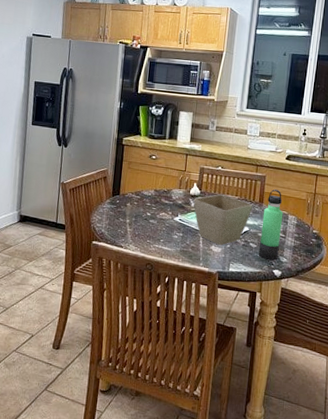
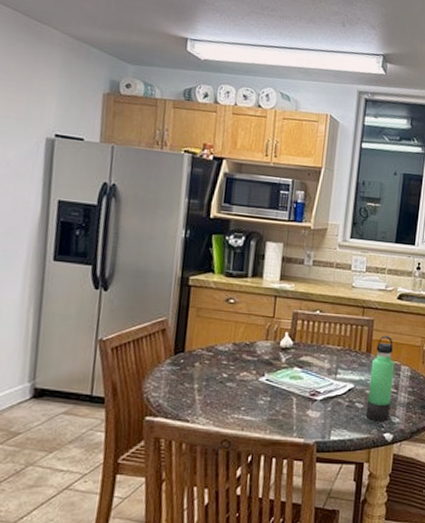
flower pot: present [193,194,253,246] -> none [284,345,359,409]

